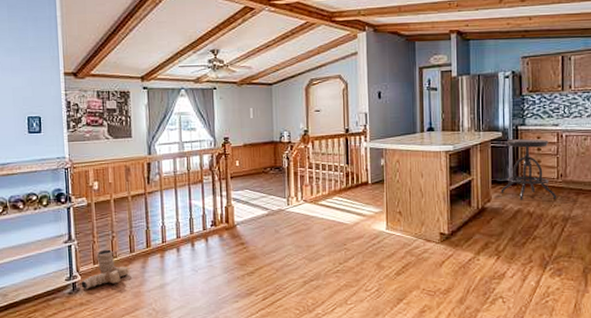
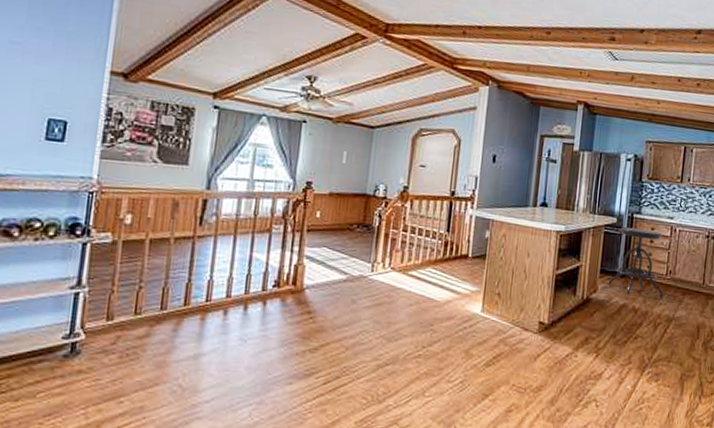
boots: present [81,249,129,290] -> none [83,302,155,353]

